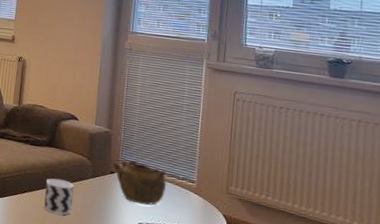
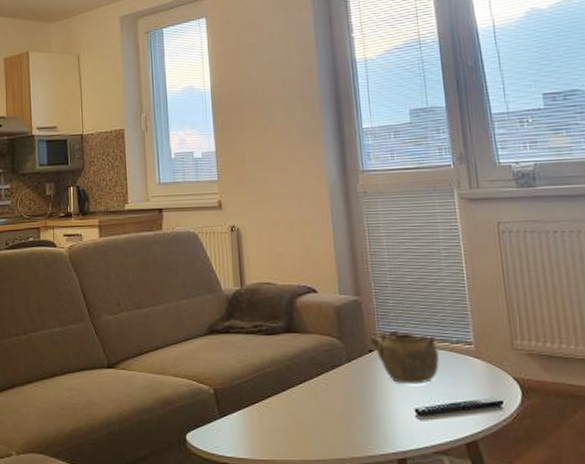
cup: present [44,178,74,215] -> none [292,371,330,417]

